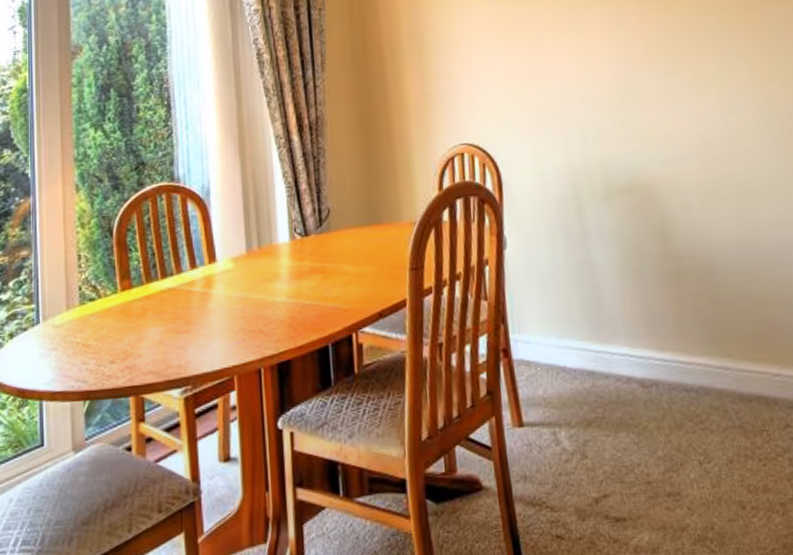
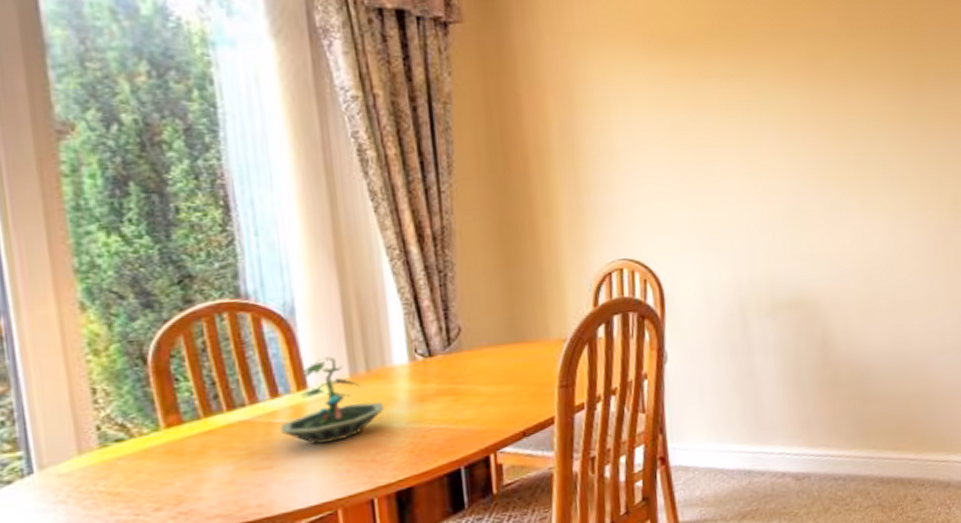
terrarium: none [196,234,271,313] -> present [280,357,384,444]

